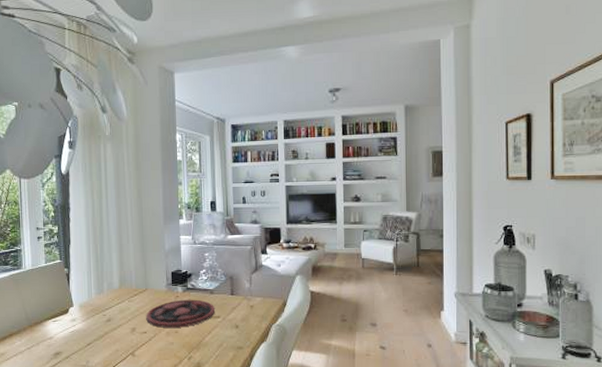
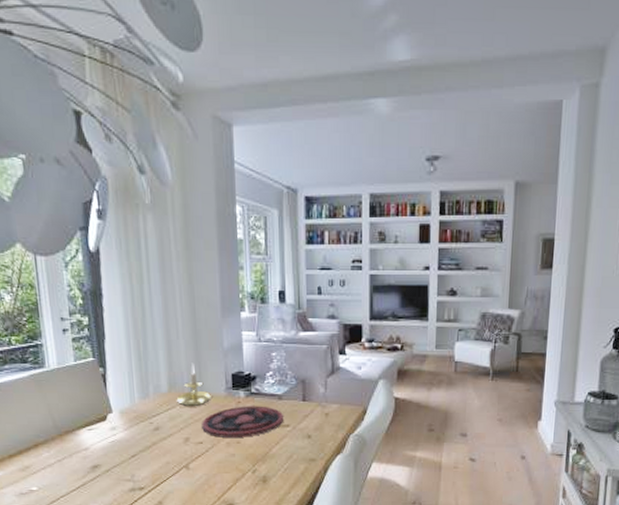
candle holder: none [125,264,155,300] -> present [176,364,213,406]

